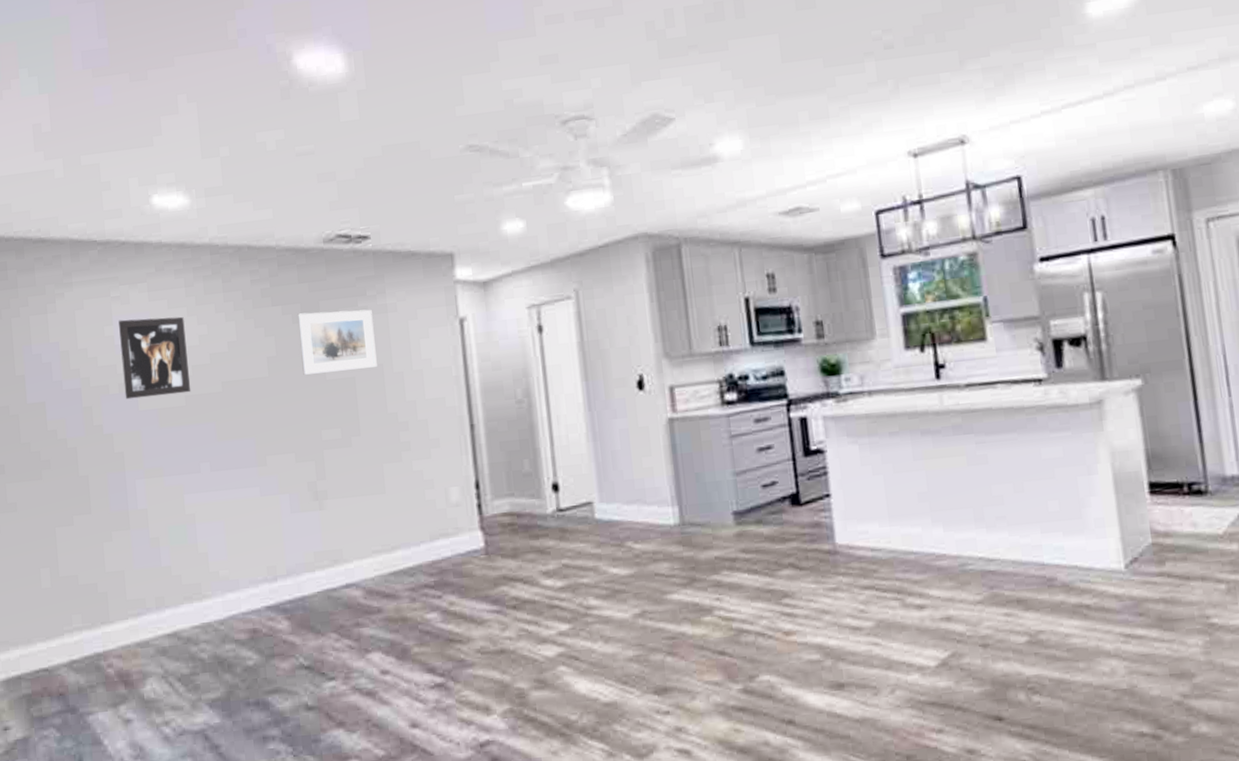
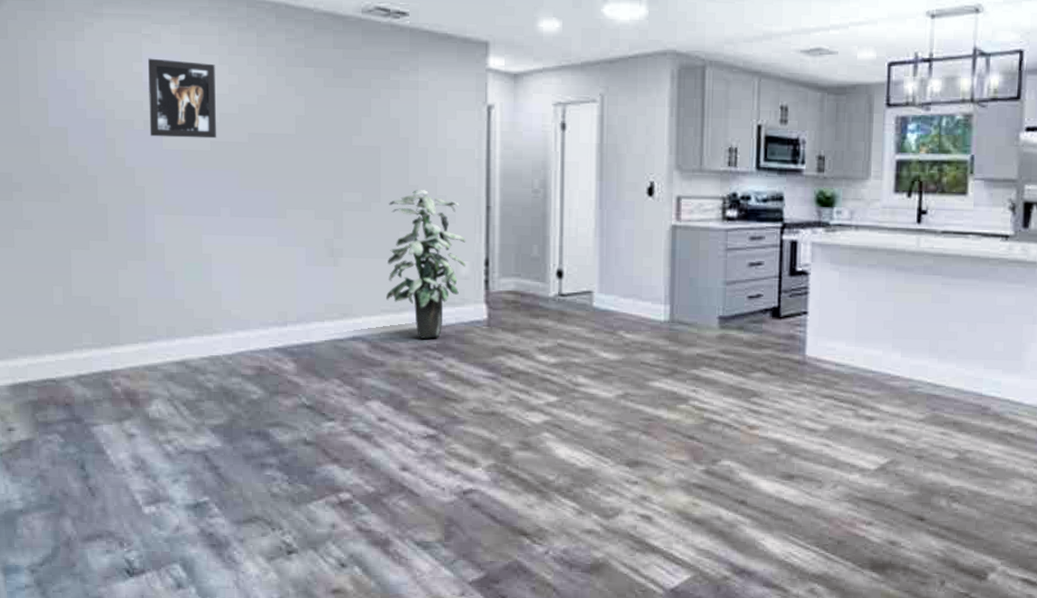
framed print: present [297,309,377,375] -> none [329,78,403,140]
indoor plant: none [369,416,456,577] -> present [385,190,466,339]

